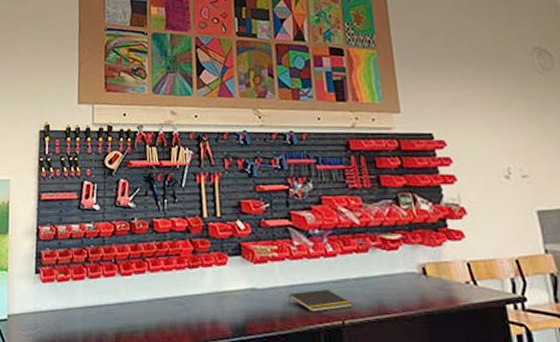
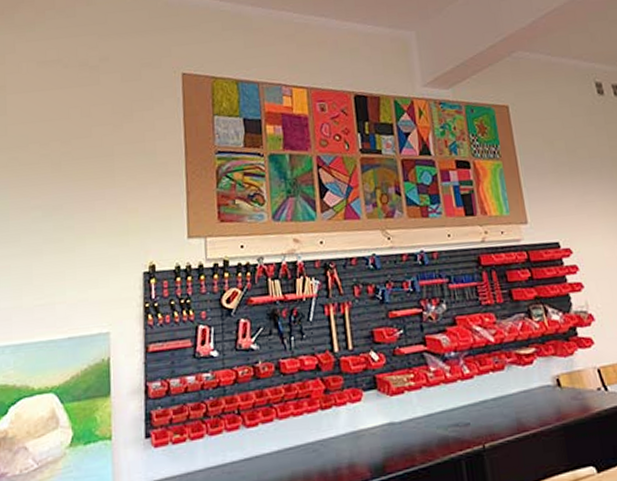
notepad: present [288,289,353,312] -> none [427,414,492,440]

